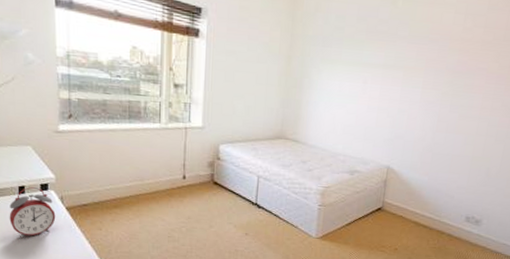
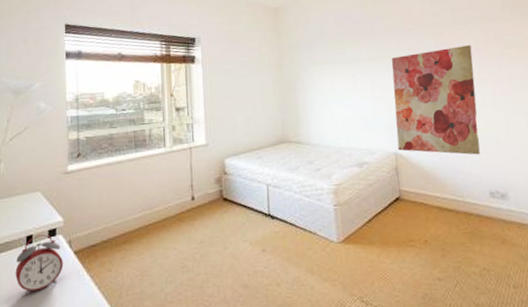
wall art: none [391,68,494,182] -> present [391,45,480,155]

